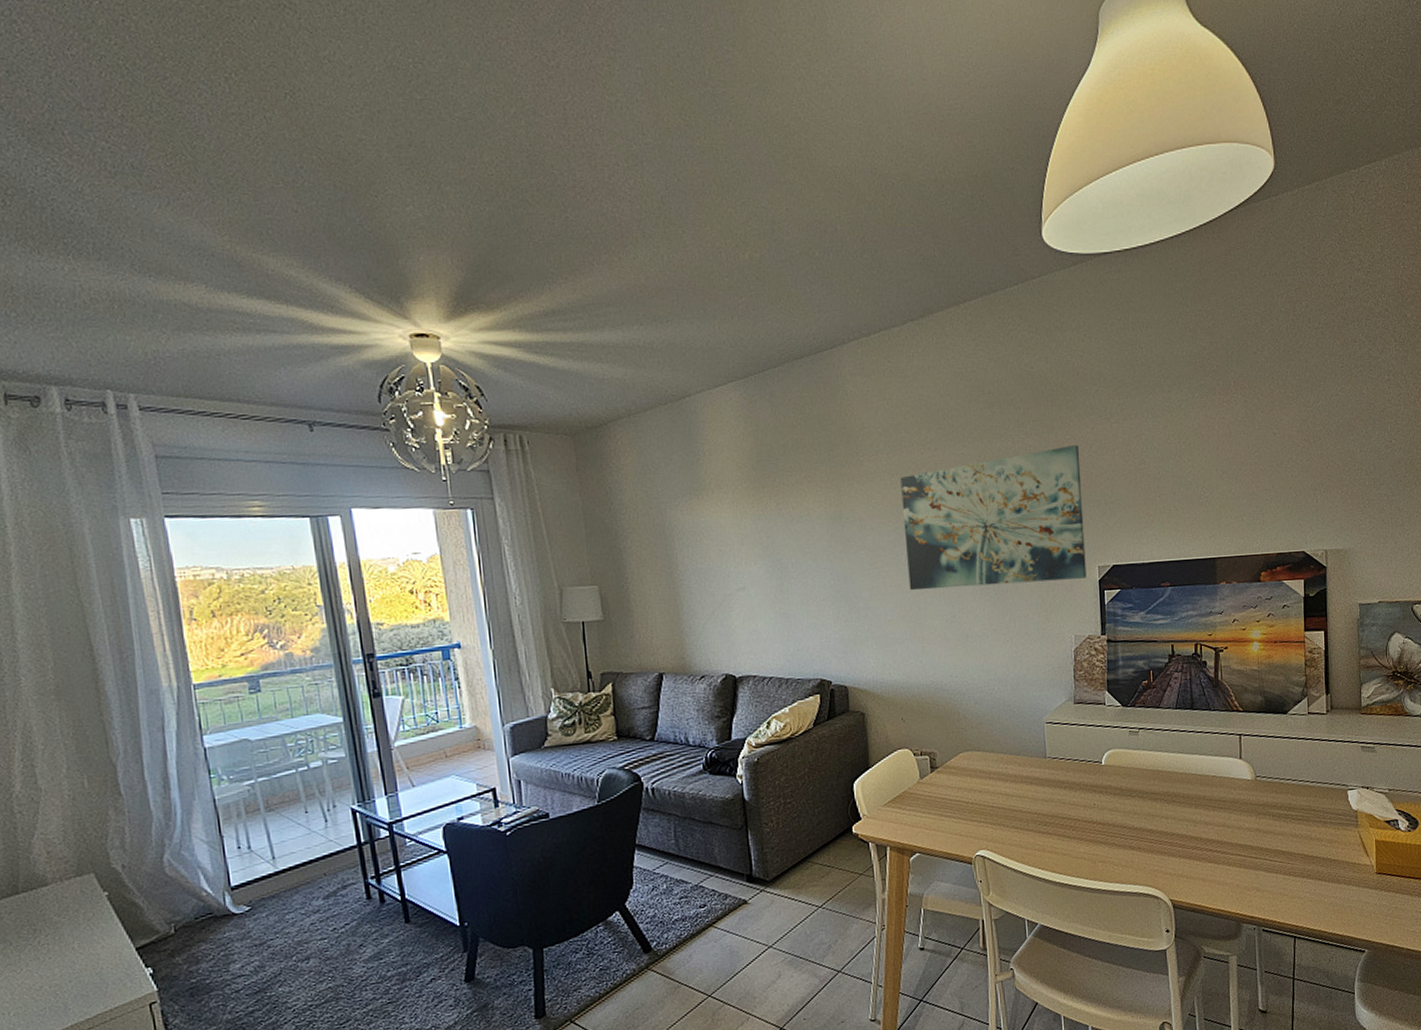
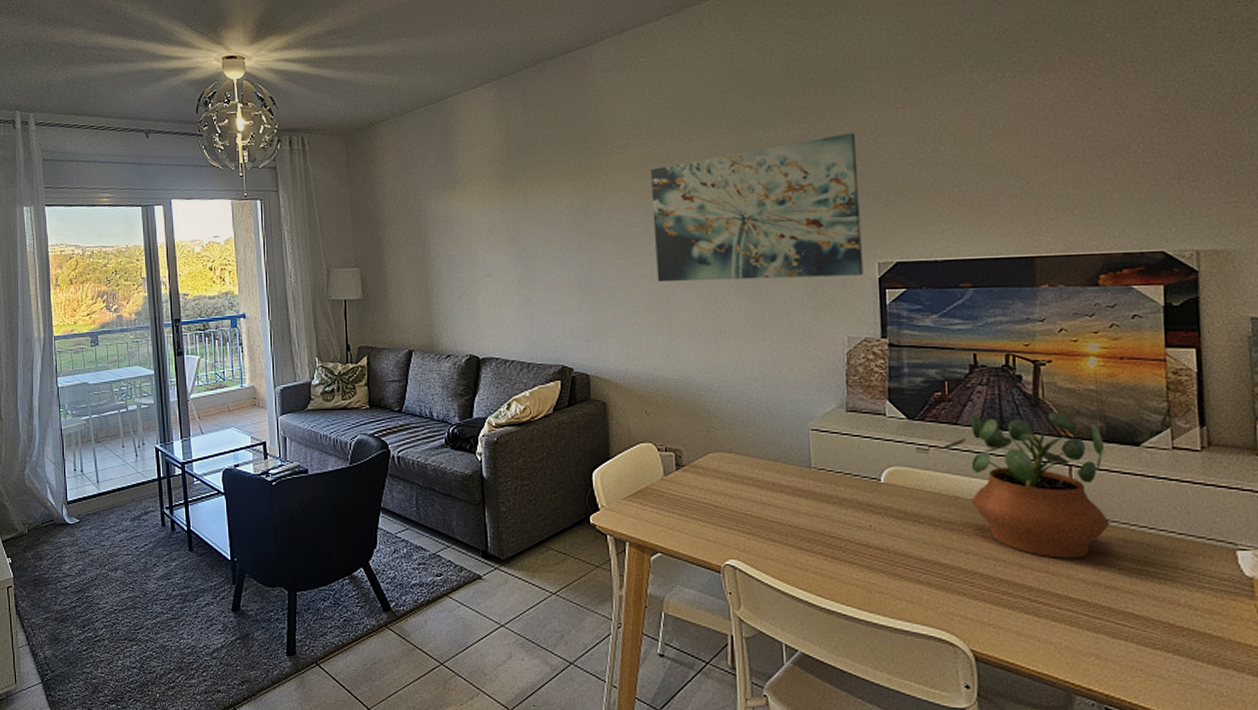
potted plant: none [1146,690,1267,814] -> present [939,412,1110,559]

